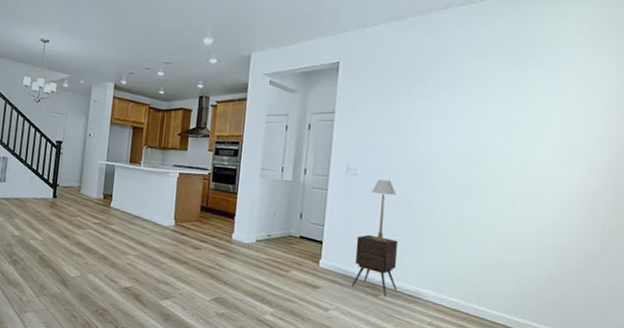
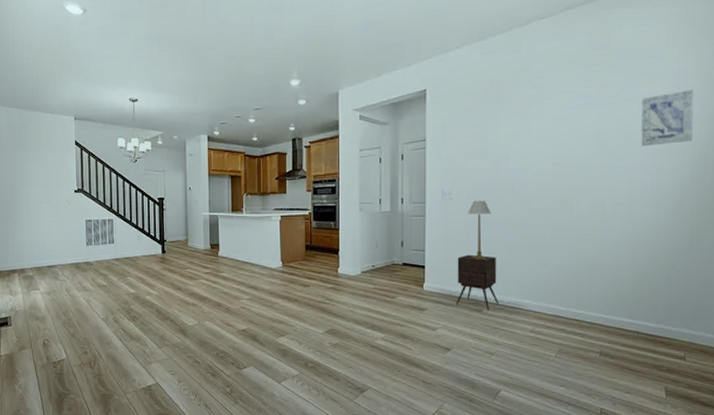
wall art: none [555,90,612,144] -> present [641,88,694,146]

